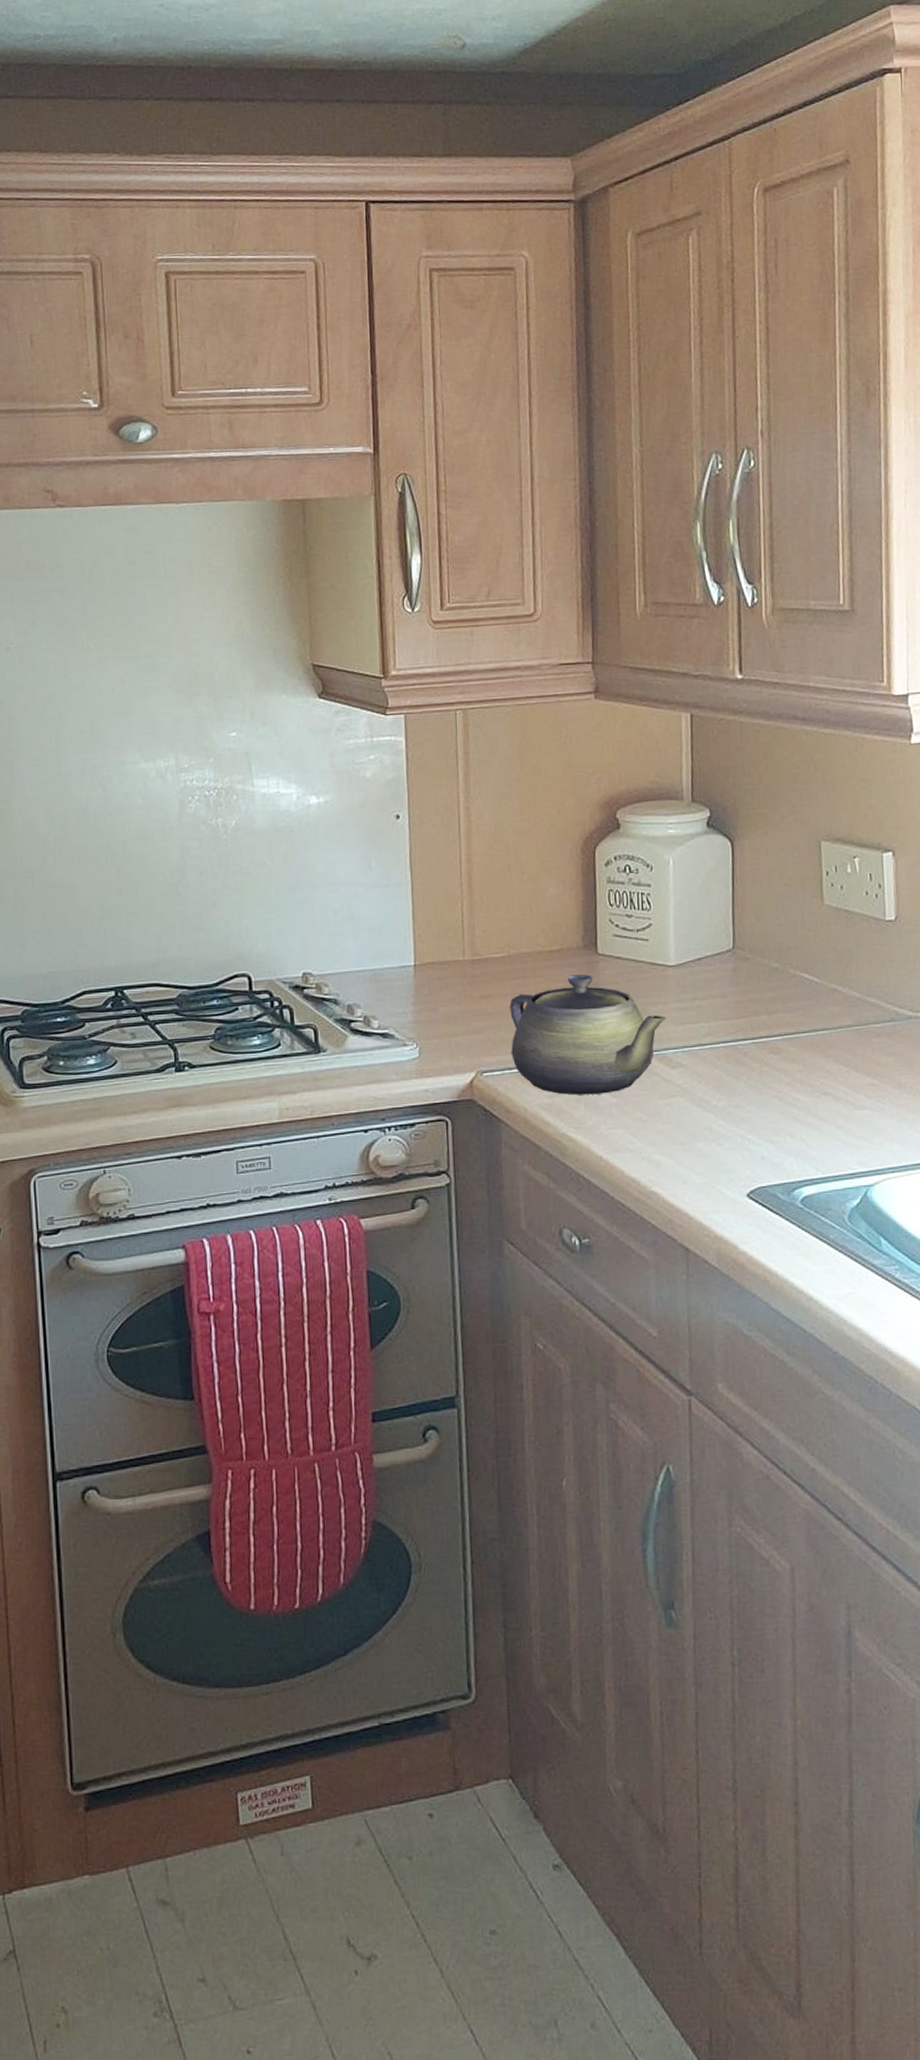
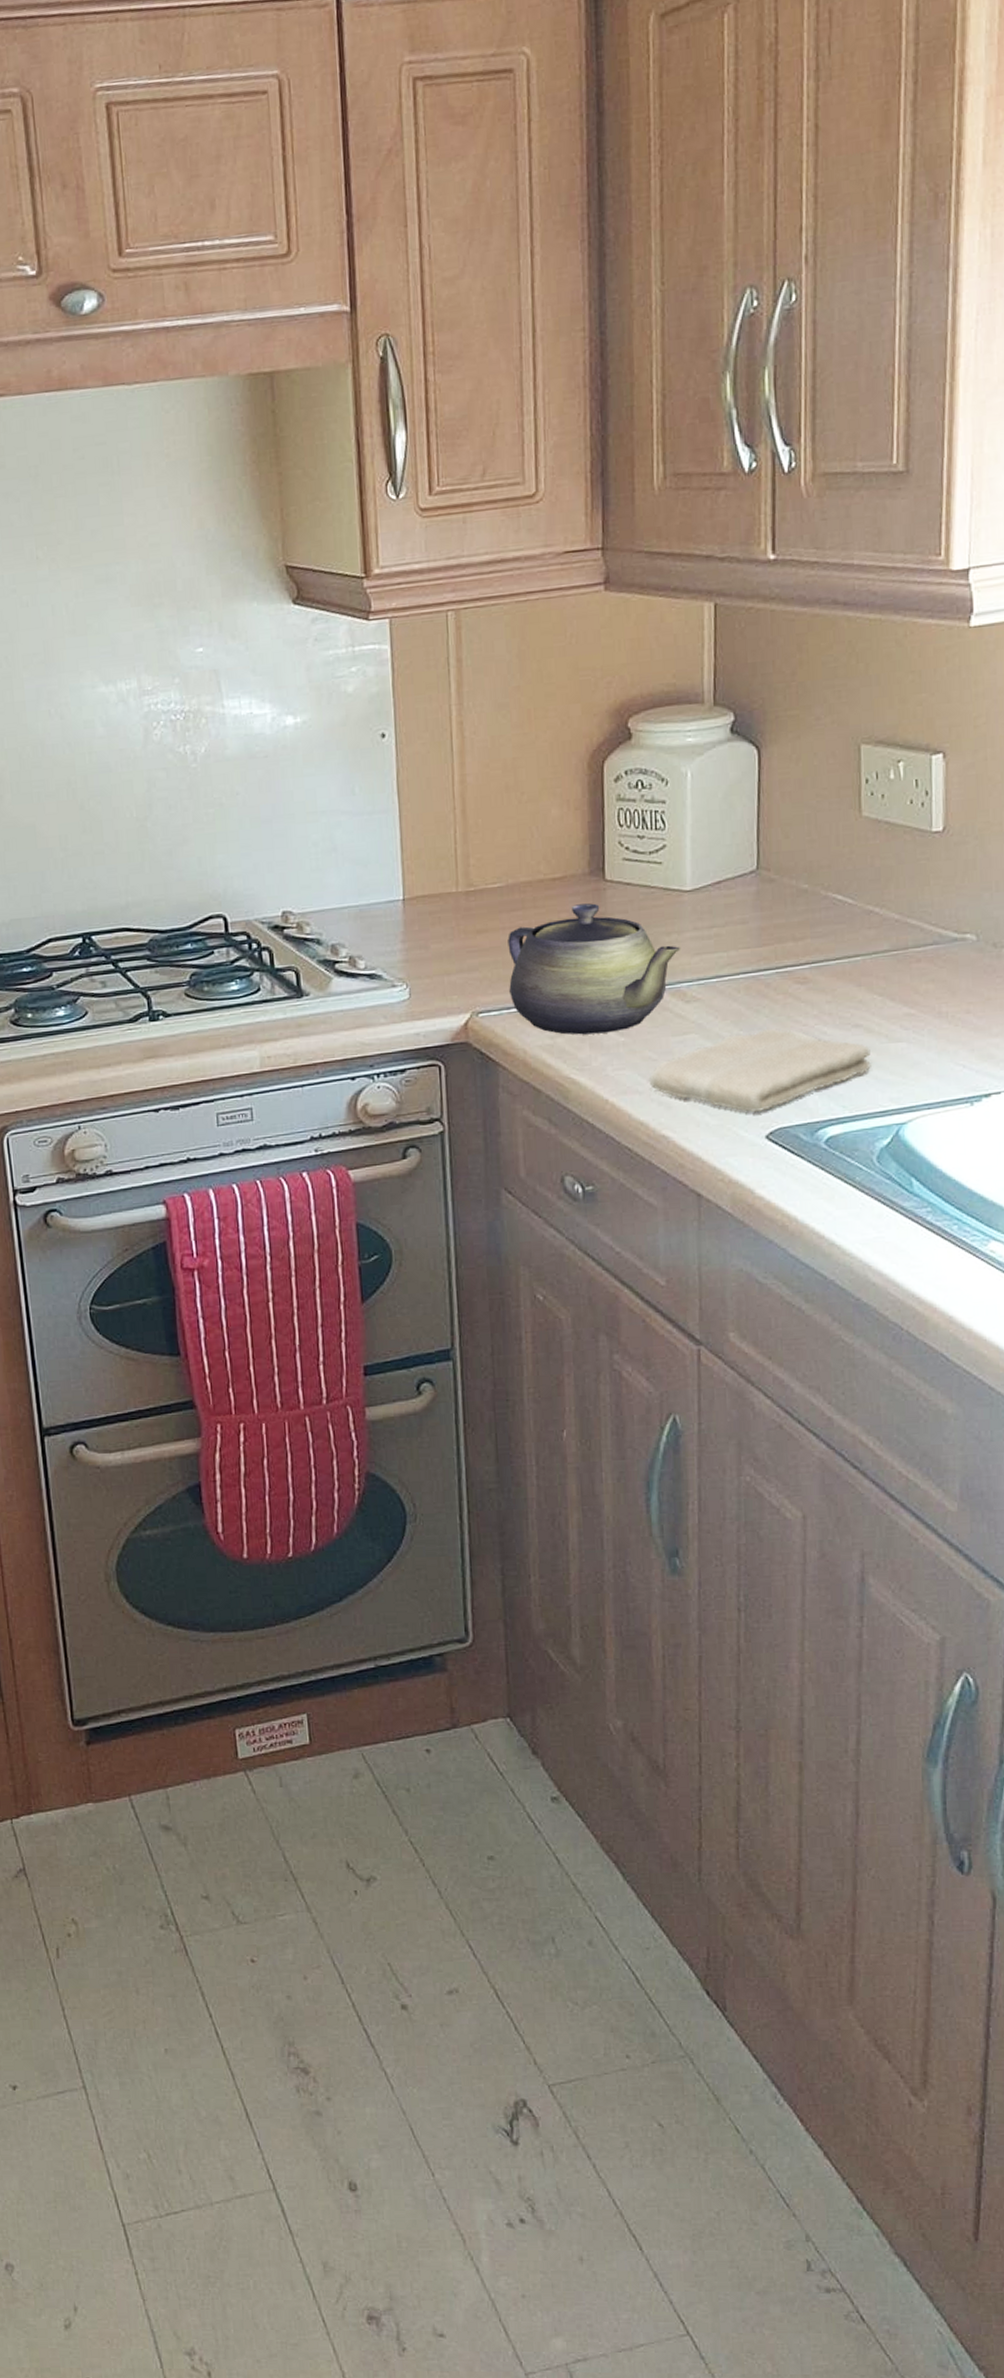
washcloth: none [640,1093,840,1173] -> present [650,1028,871,1113]

